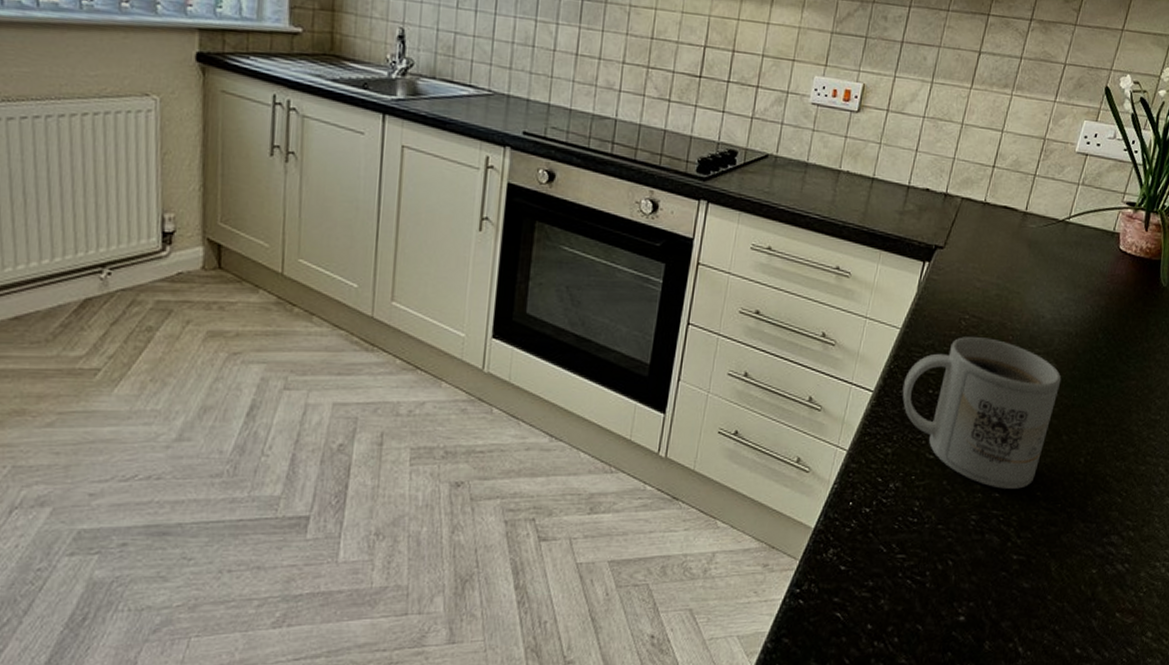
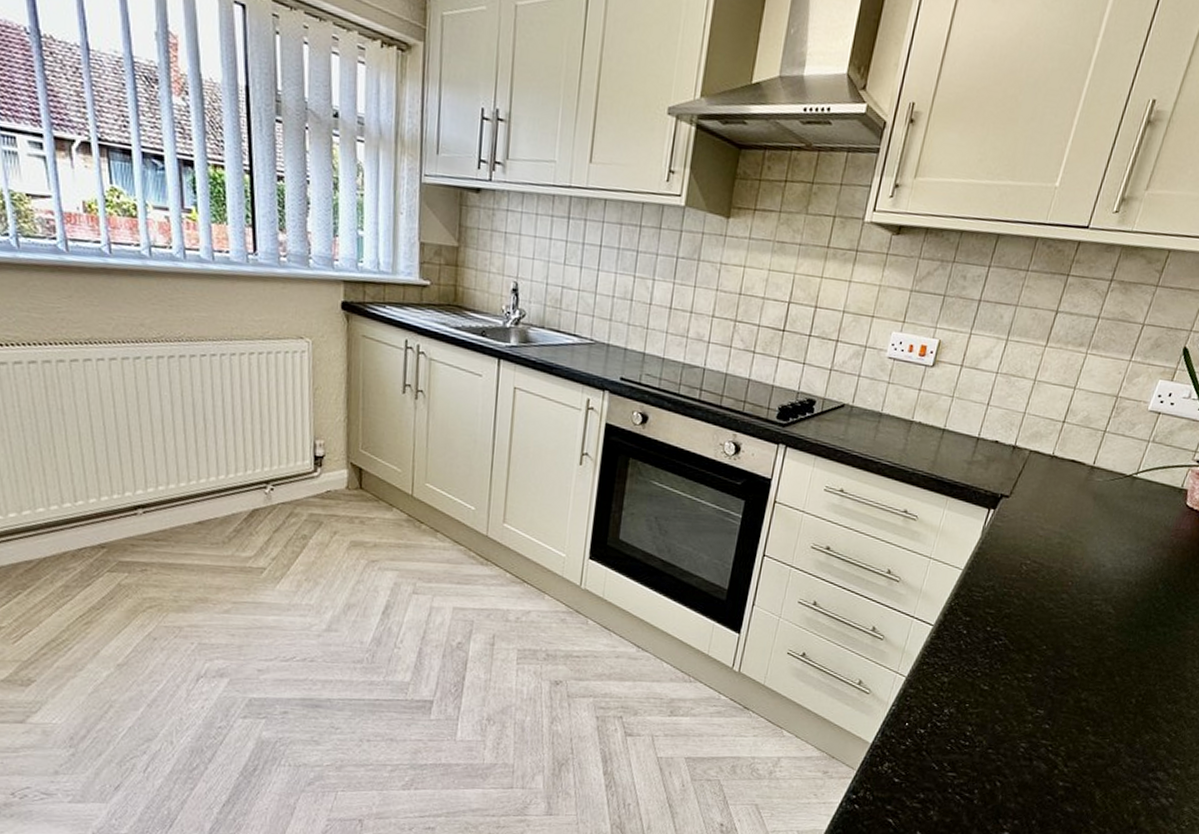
mug: present [902,337,1062,489] -> none [961,580,1118,723]

